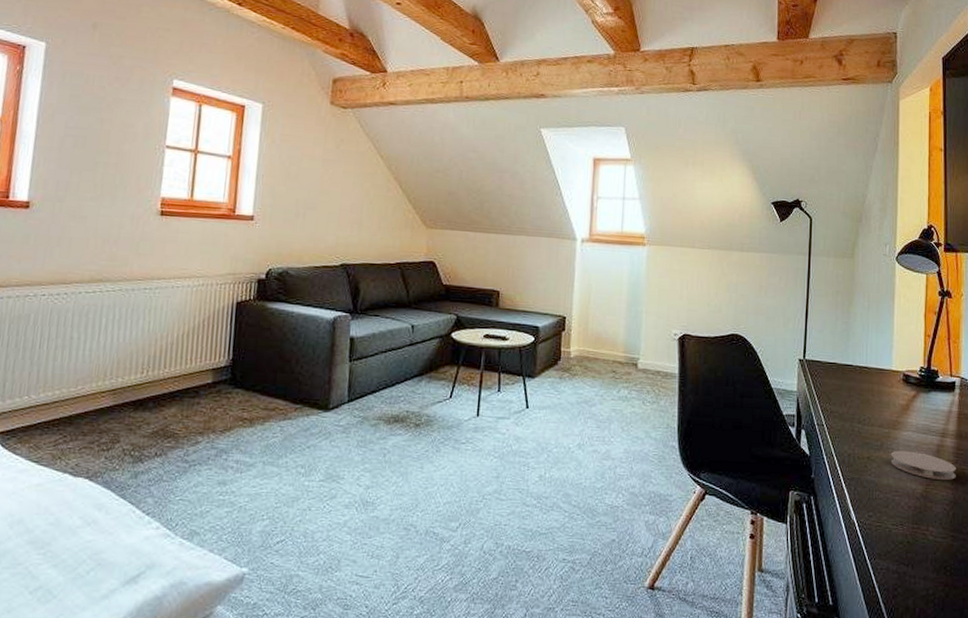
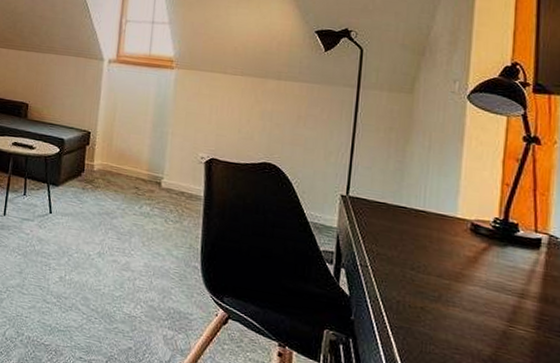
coaster: present [891,450,956,480] -> none [451,304,538,347]

